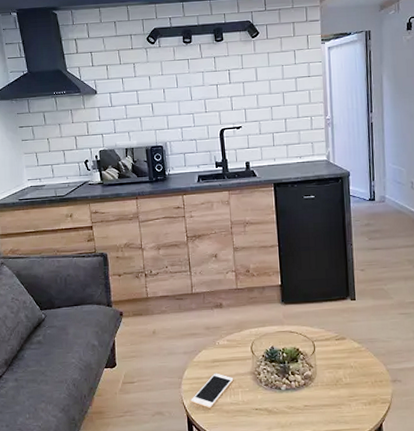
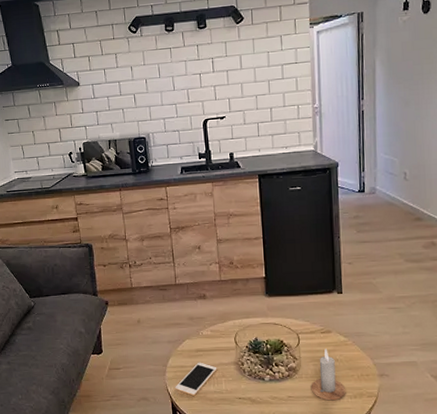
candle: none [326,355,361,409] -> present [311,348,346,401]

